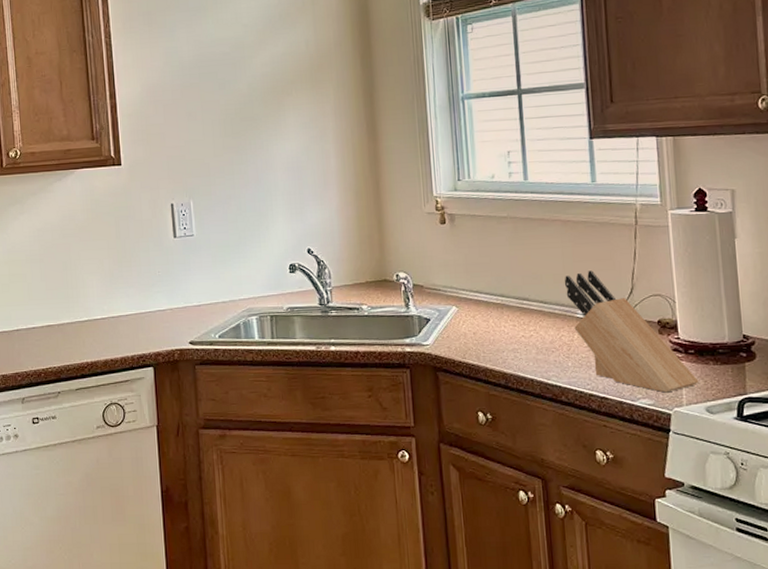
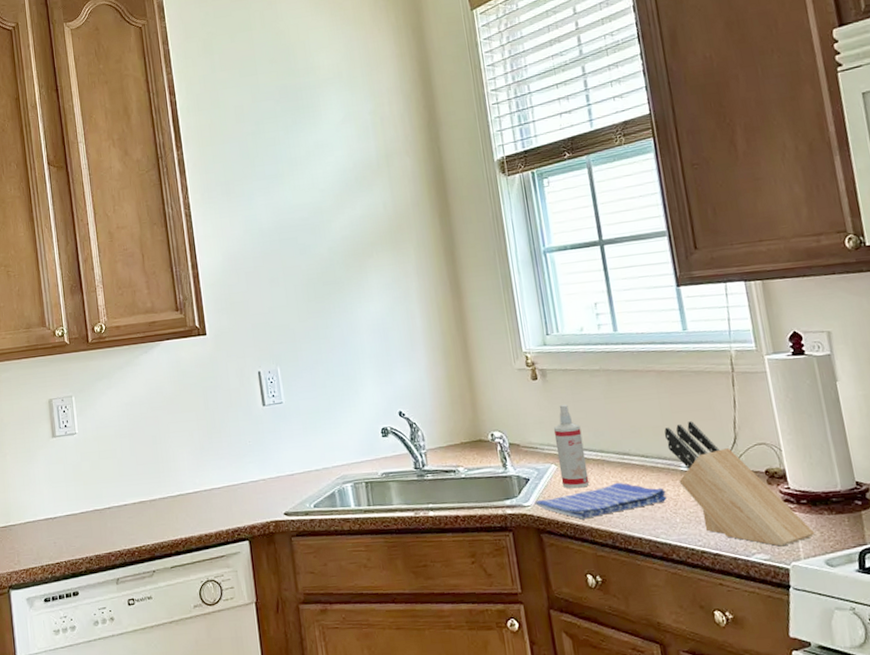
dish towel: none [433,326,561,360] -> present [534,482,667,519]
spray bottle: none [457,249,488,330] -> present [553,405,590,489]

